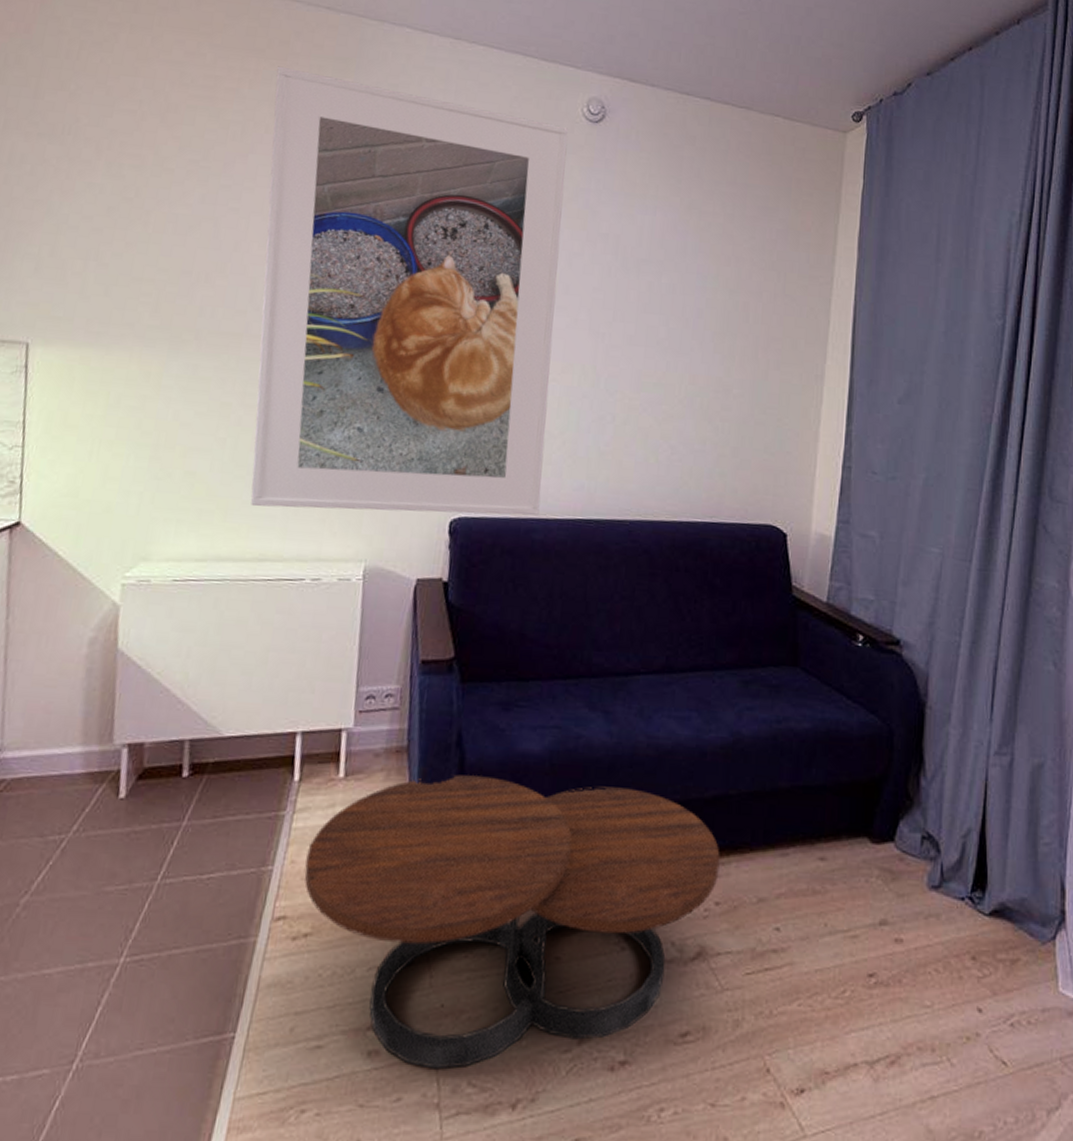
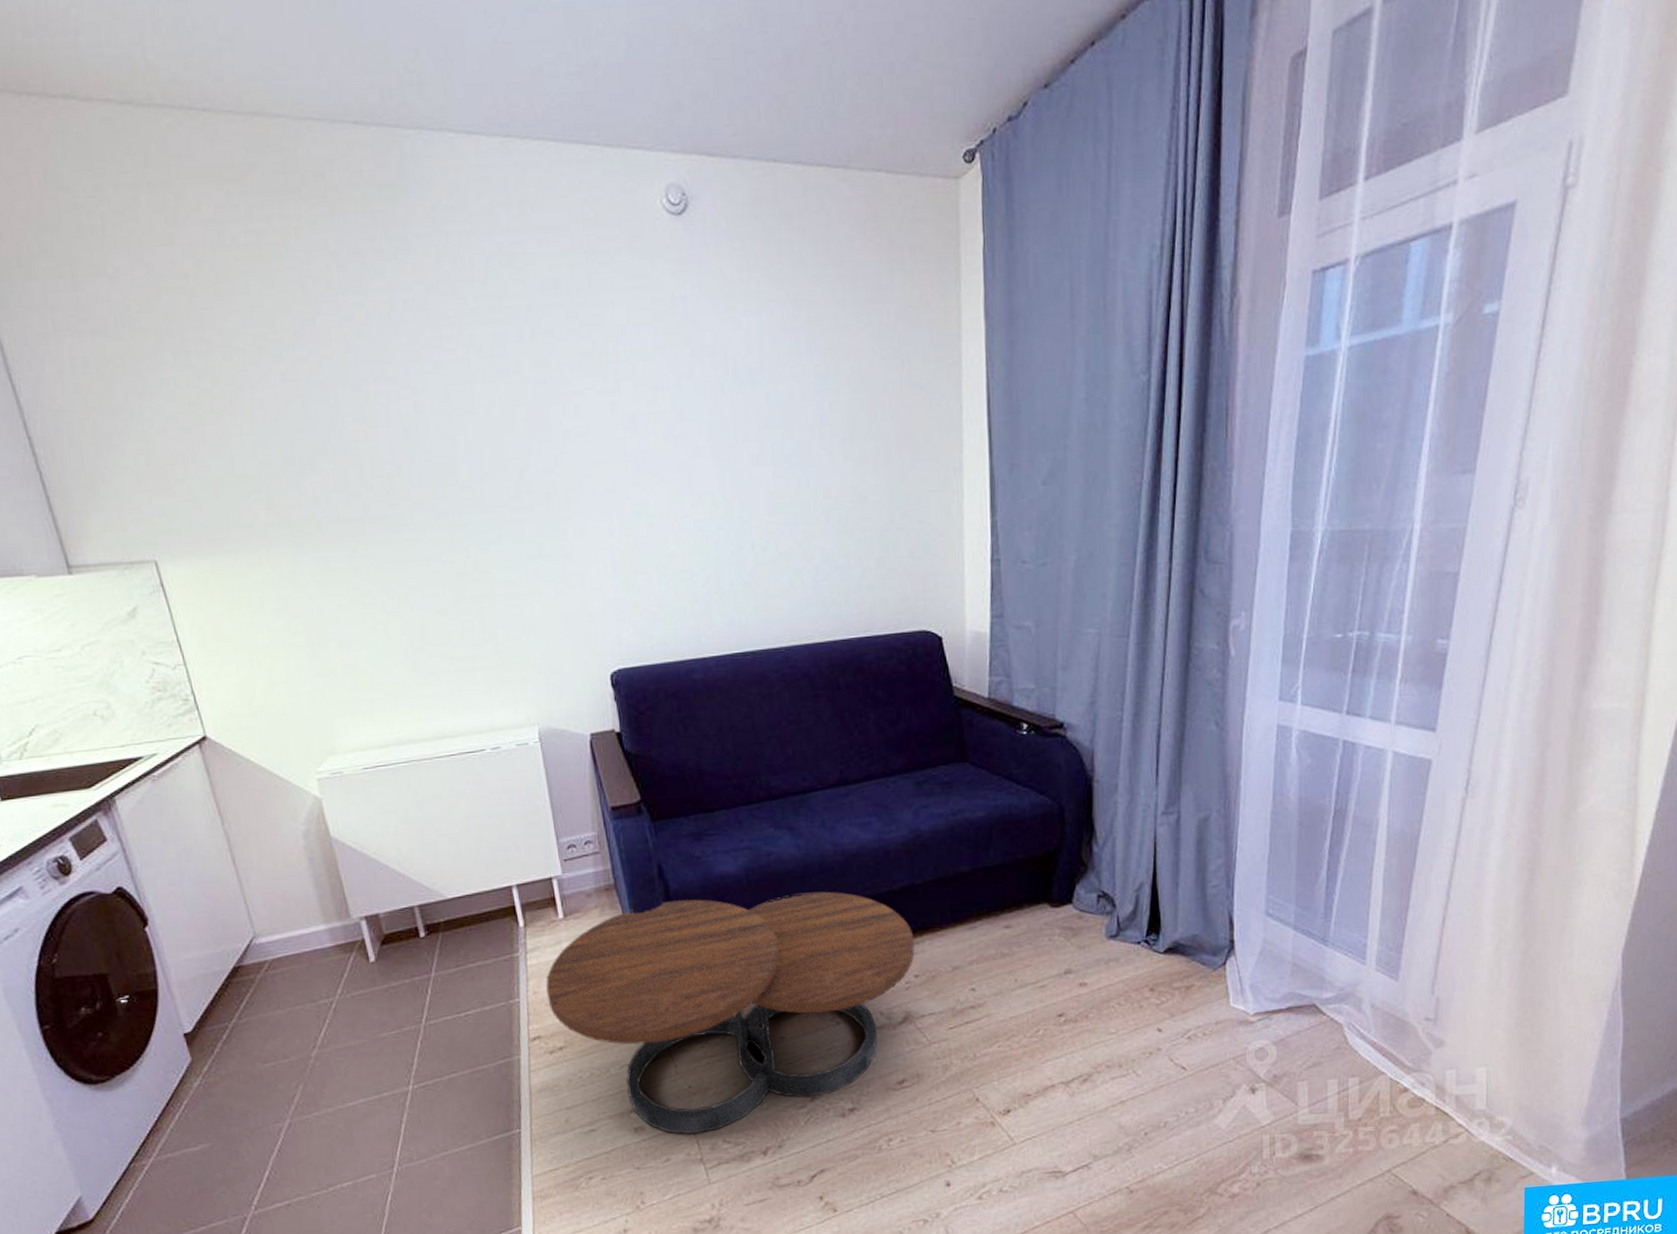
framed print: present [250,66,568,516] -> none [319,205,695,689]

